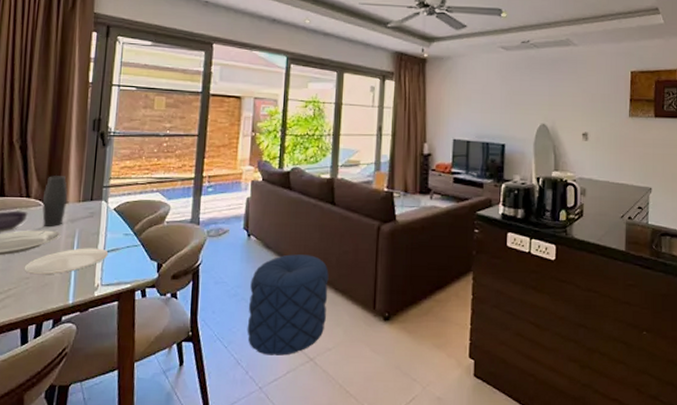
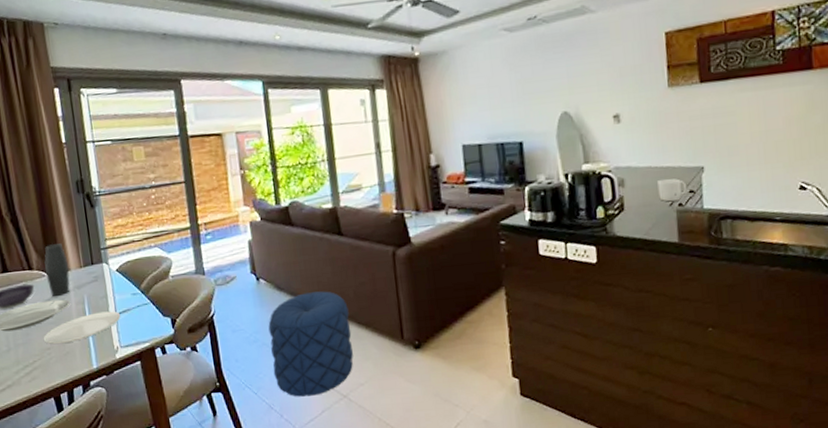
mug: none [613,193,637,215] -> present [657,178,688,202]

